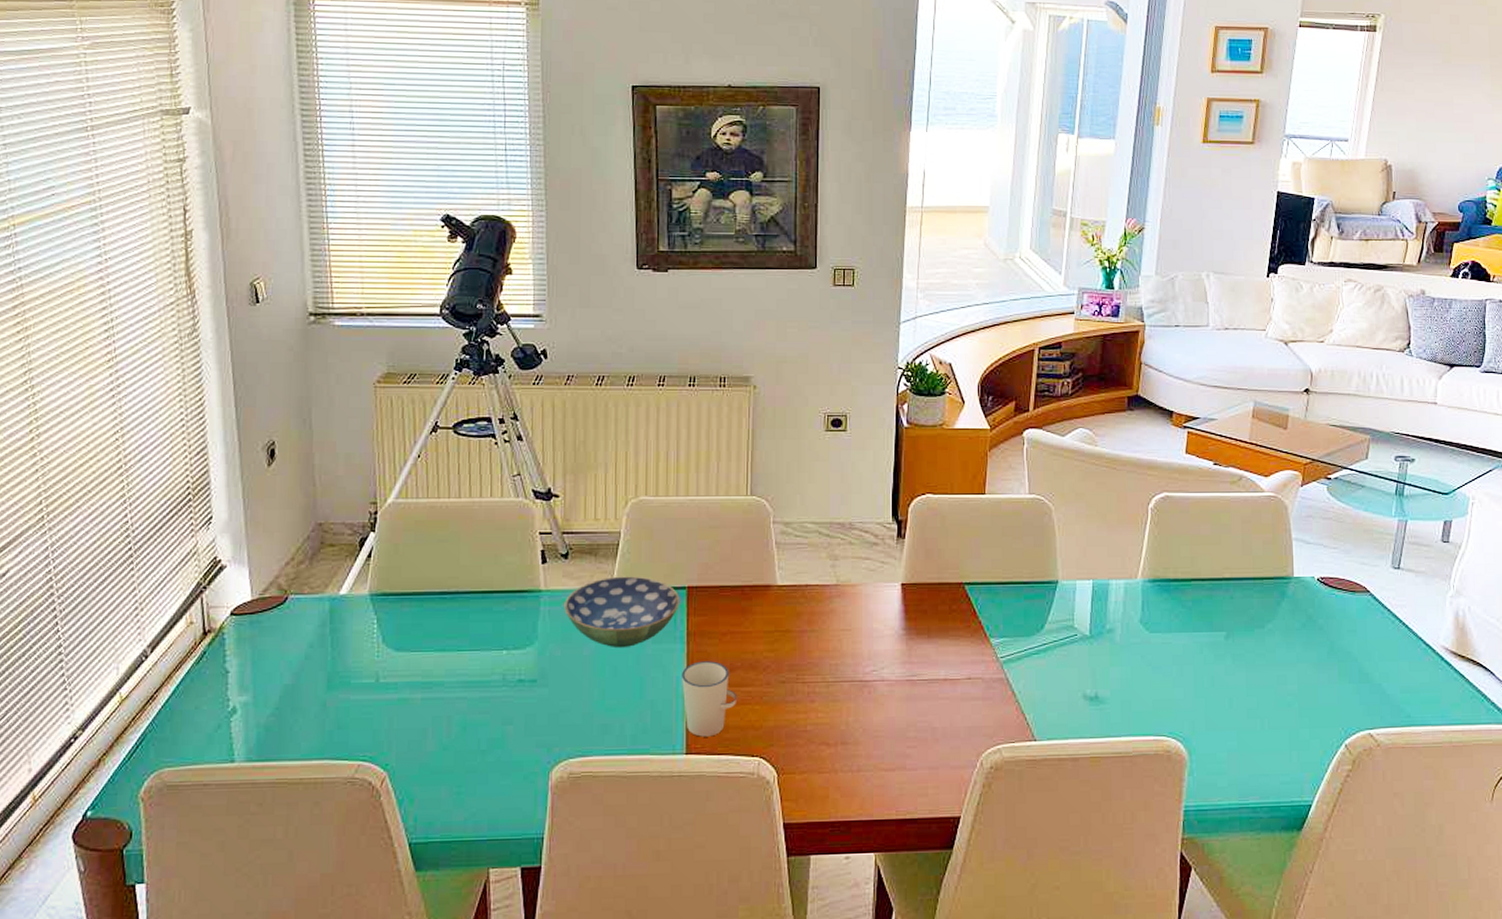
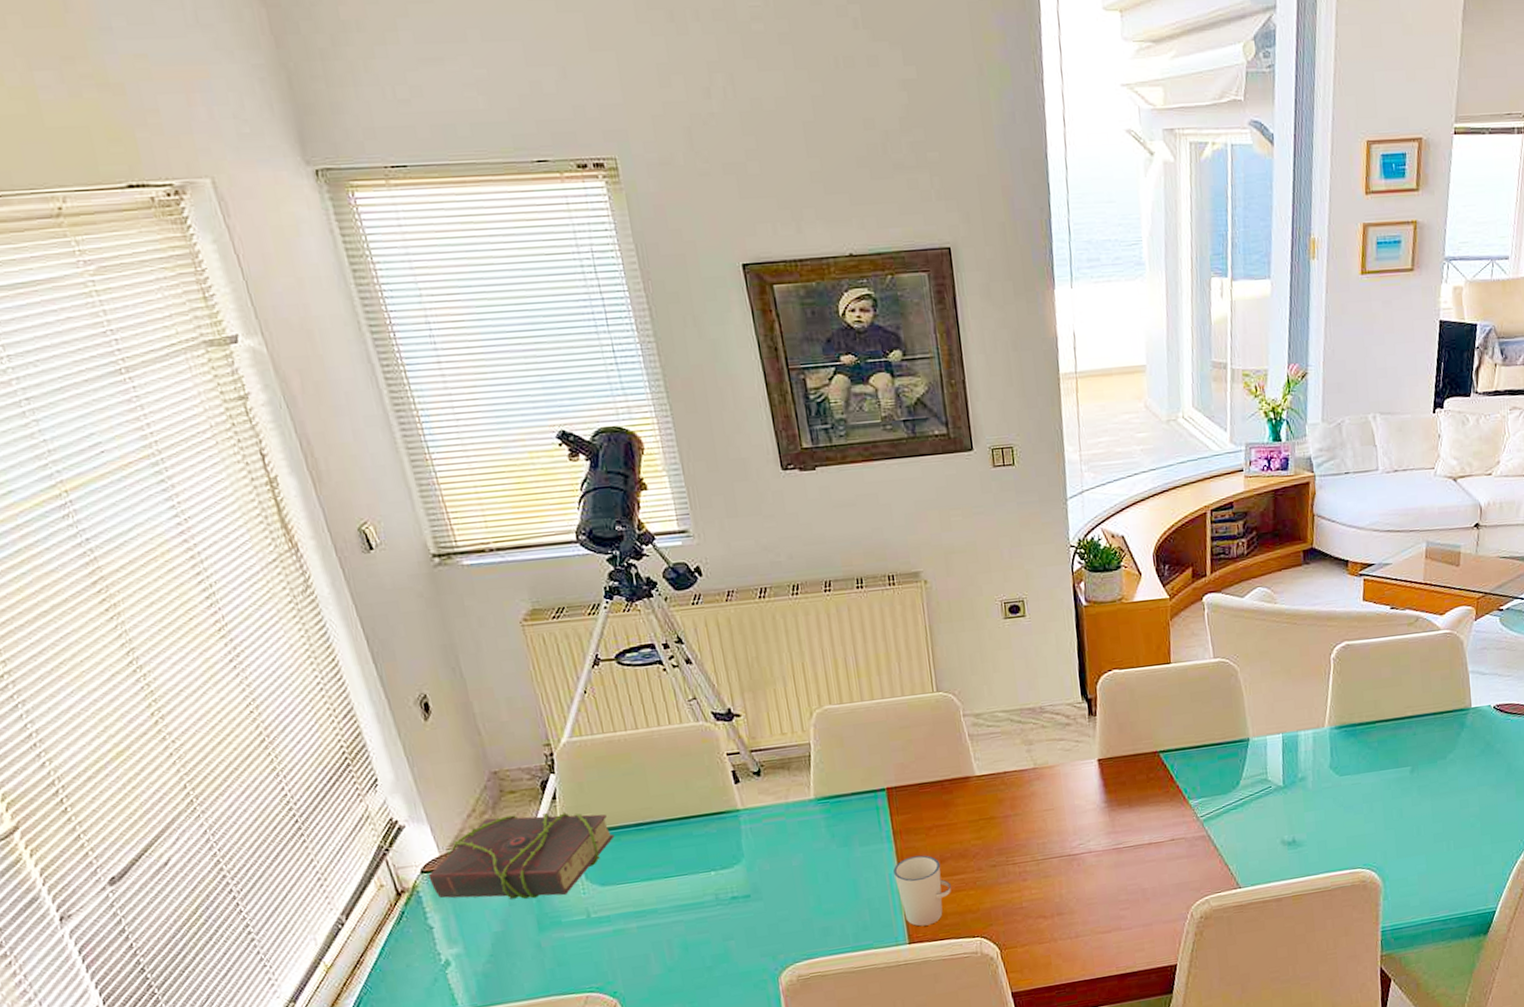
book: none [236,568,418,656] -> present [428,811,615,899]
bowl: present [564,576,680,647] -> none [765,783,882,855]

